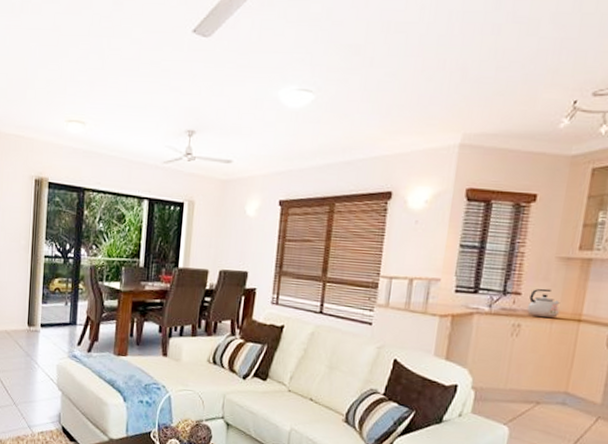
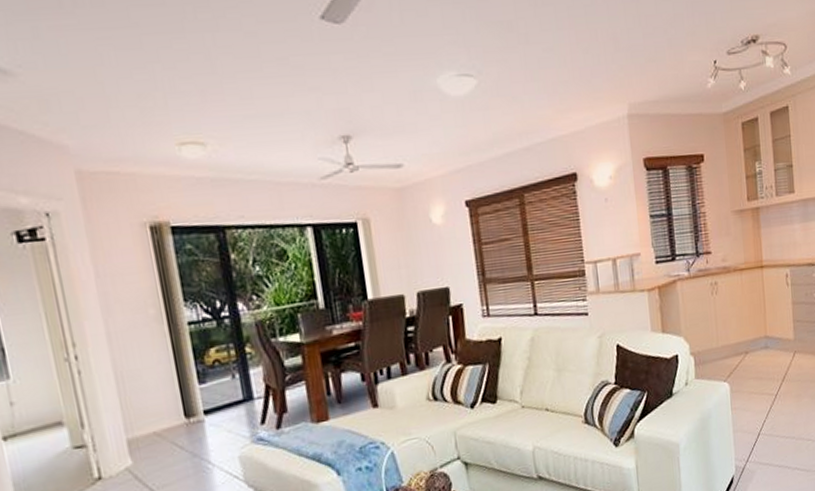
kettle: present [526,288,560,319] -> none [718,242,746,272]

